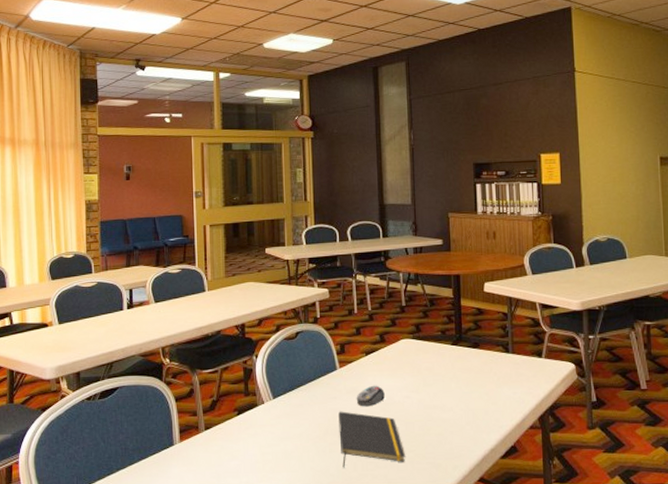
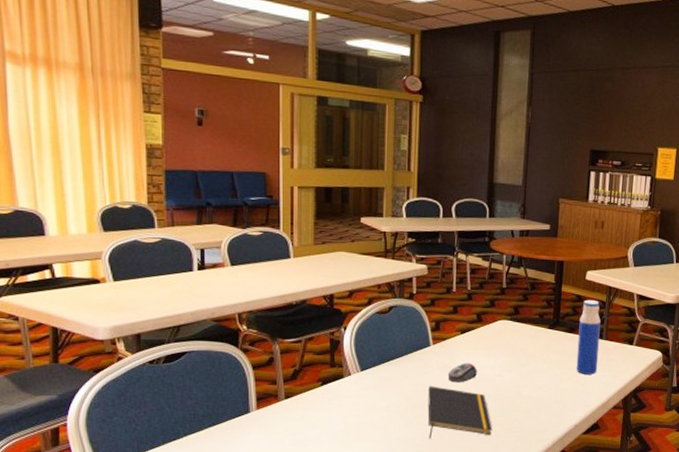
water bottle: none [483,312,508,392] -> present [576,299,601,375]

